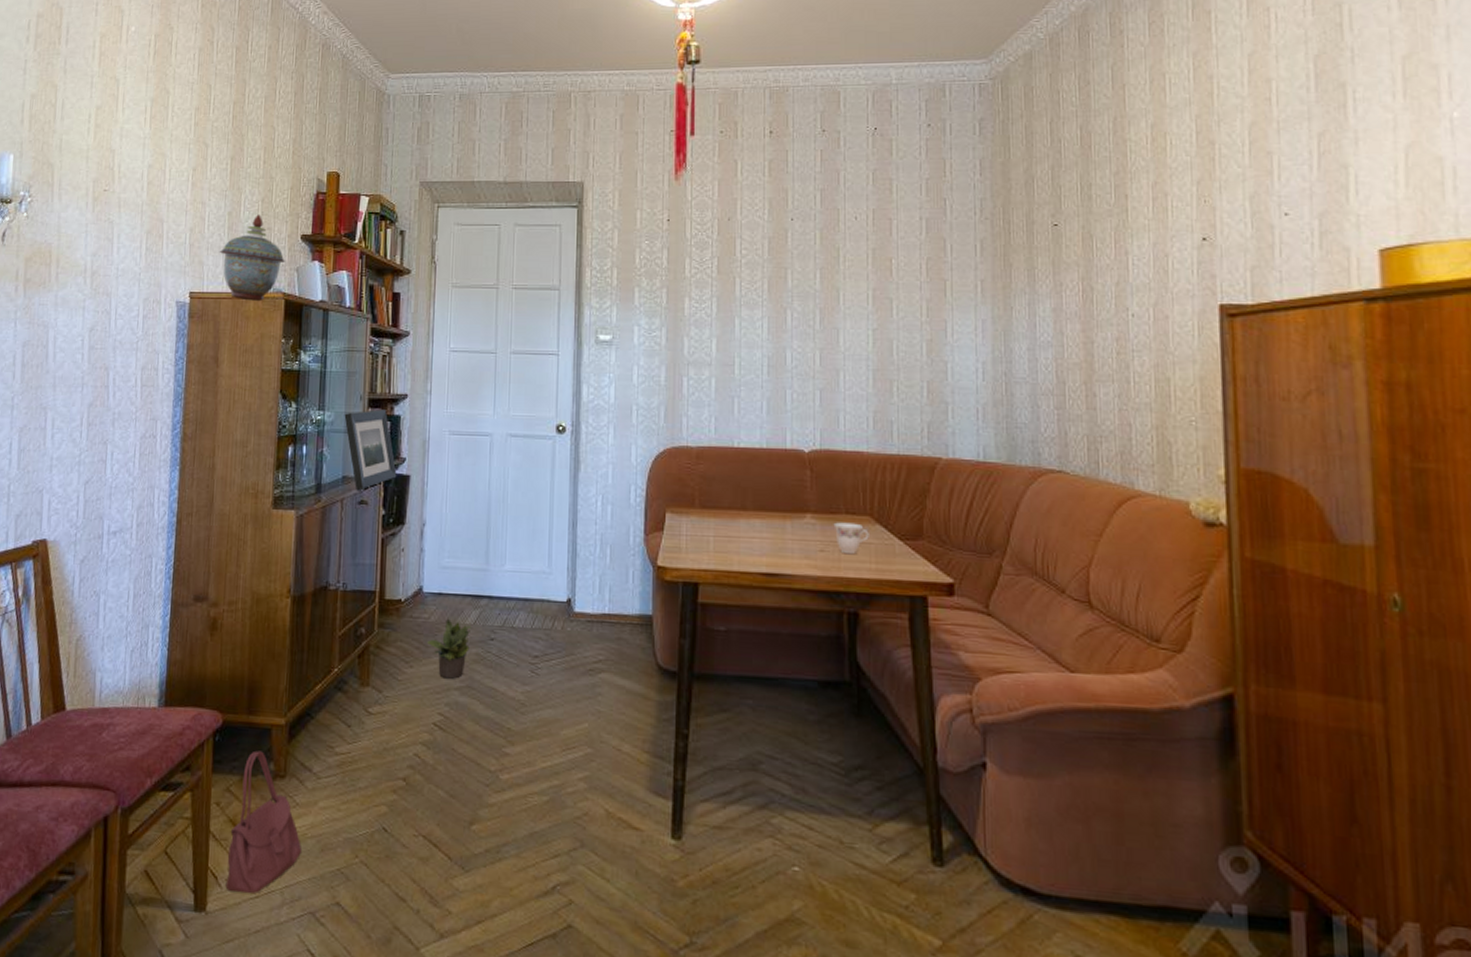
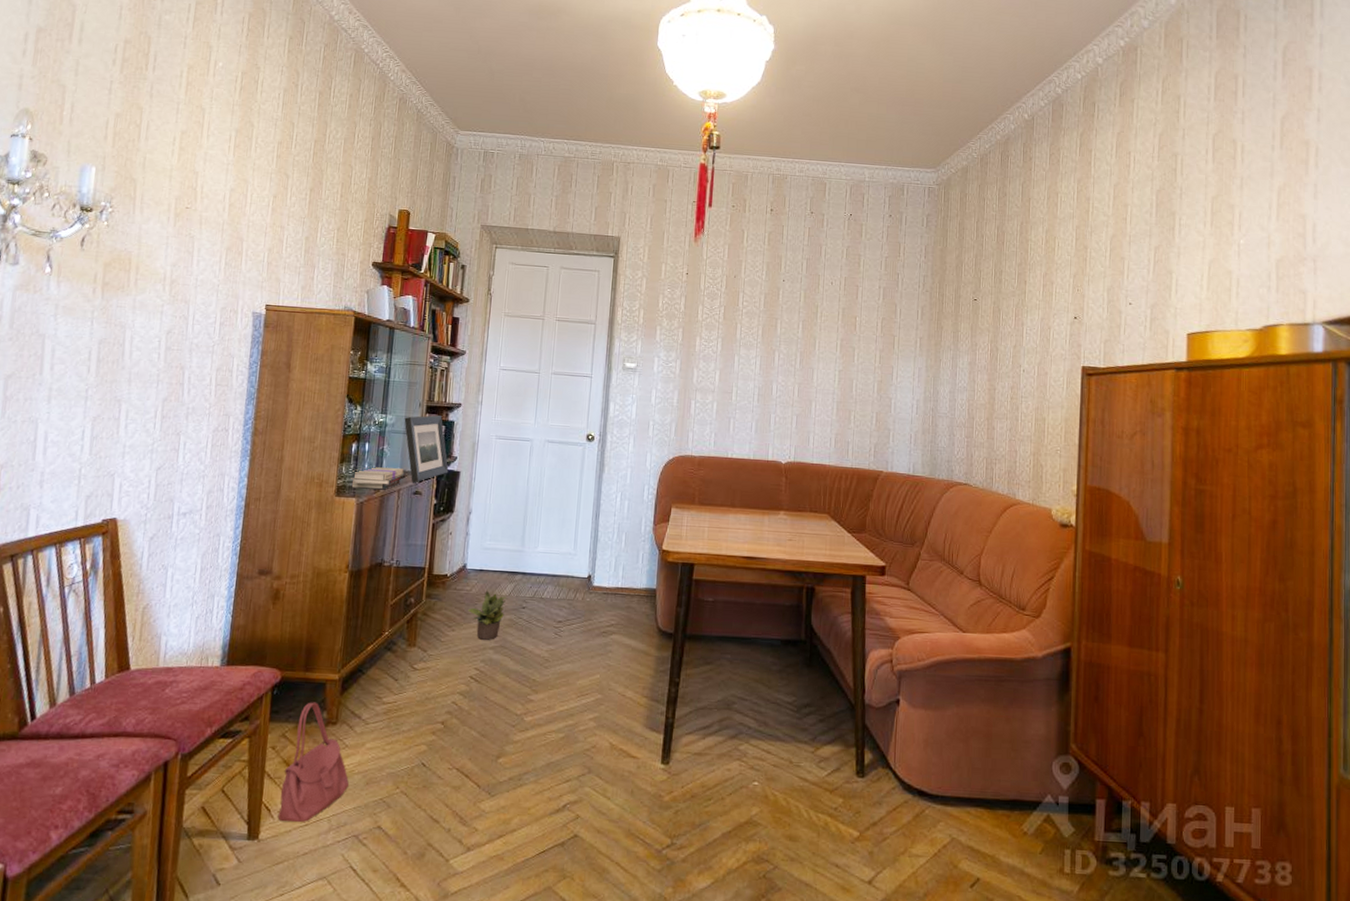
decorative jar: present [219,214,285,301] -> none [295,241,357,317]
books: none [288,473,349,500] -> present [351,466,406,490]
teacup: present [833,522,869,555] -> none [800,518,826,544]

